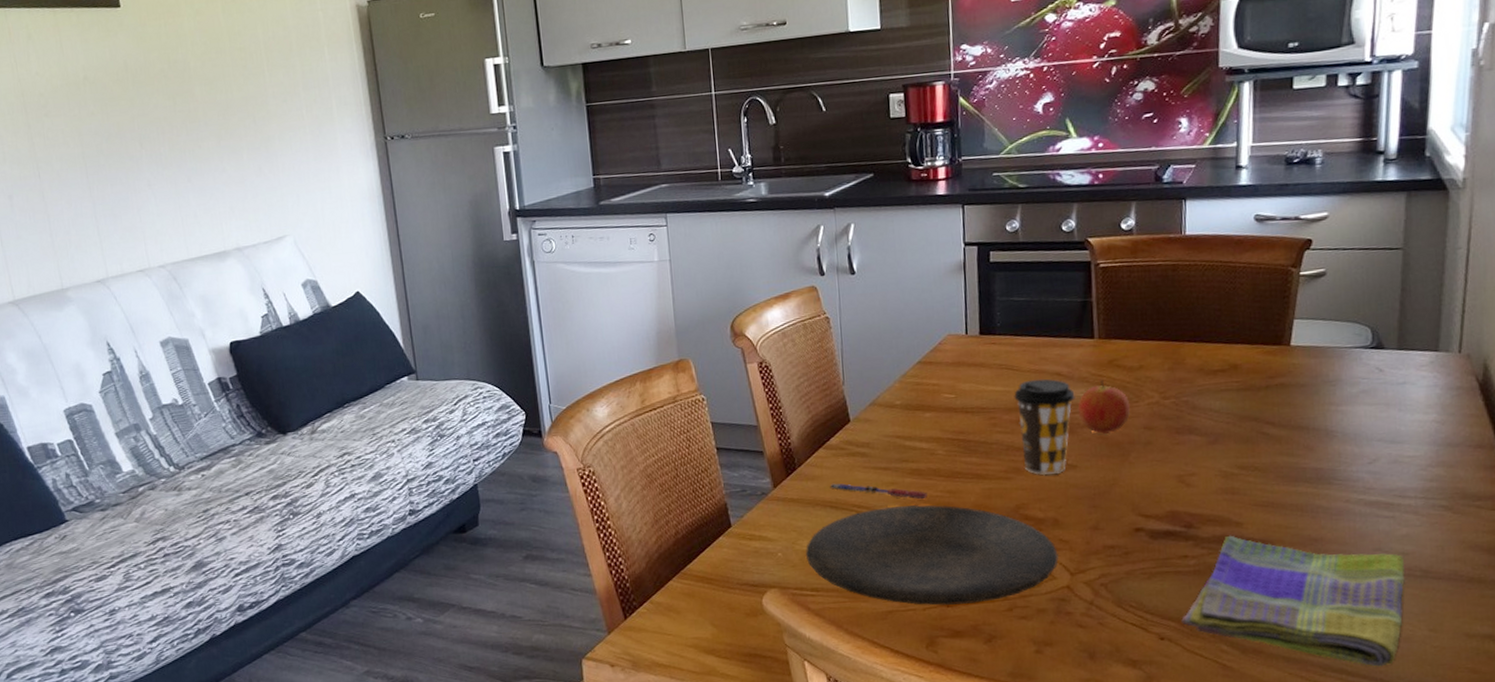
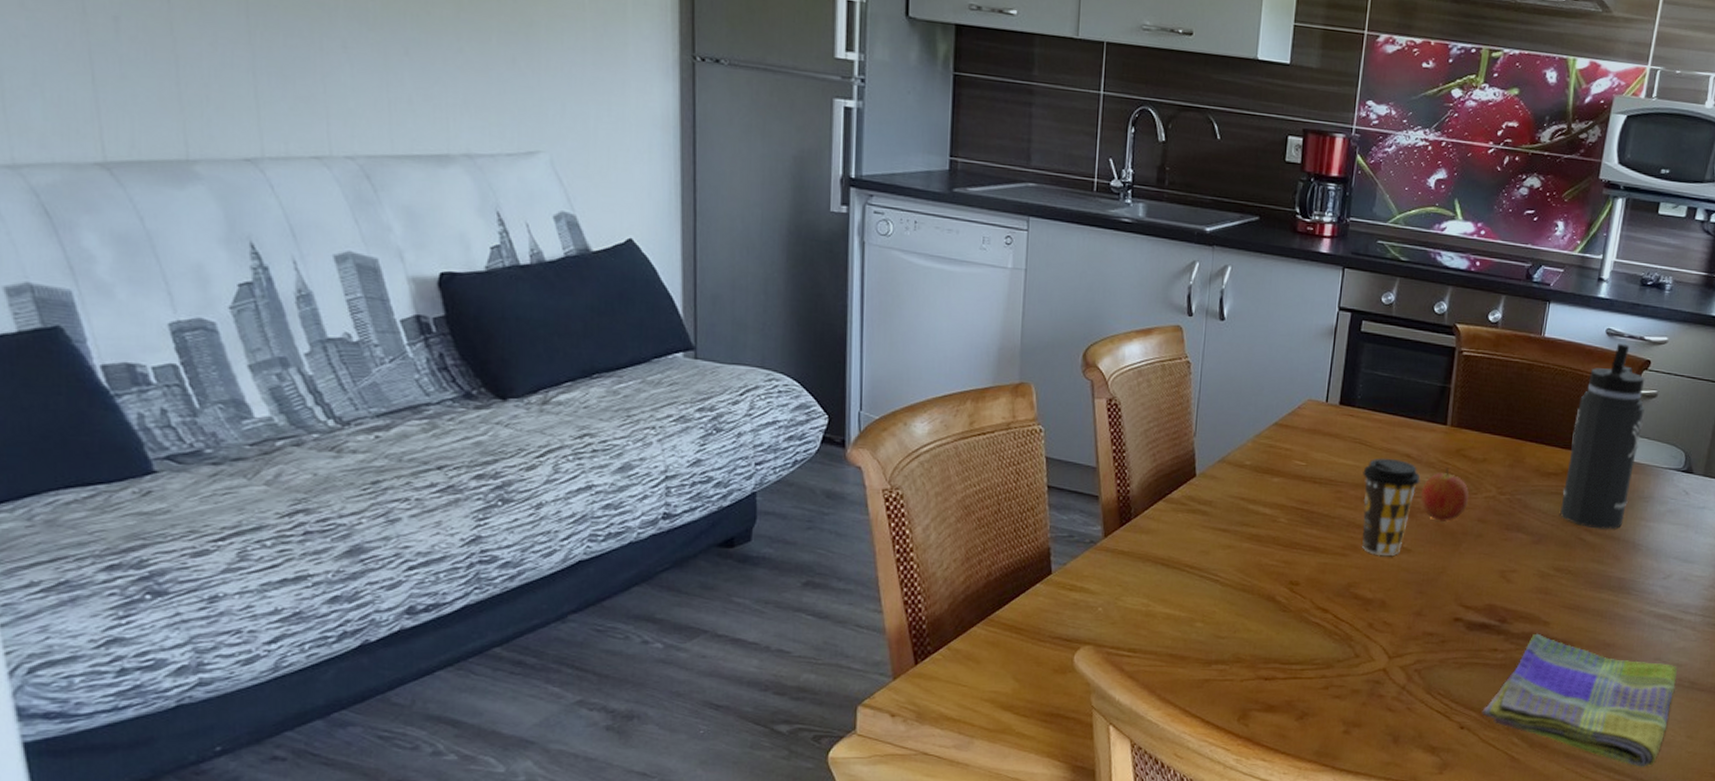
plate: present [805,505,1058,606] -> none [1127,571,1380,678]
pen: present [831,483,928,500] -> none [1165,539,1263,567]
thermos bottle: none [1233,227,1315,421] -> present [1560,344,1645,530]

